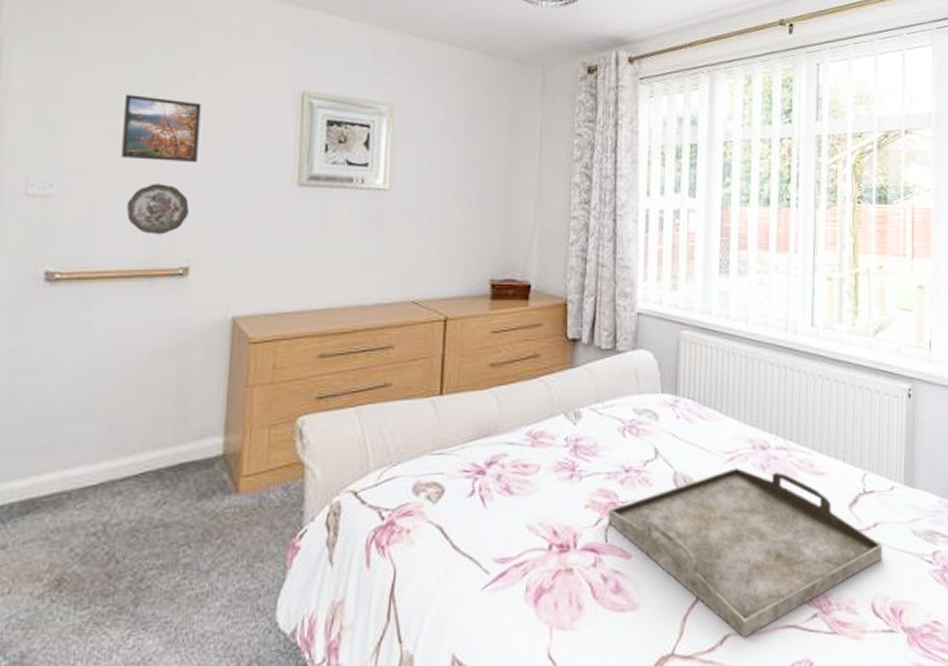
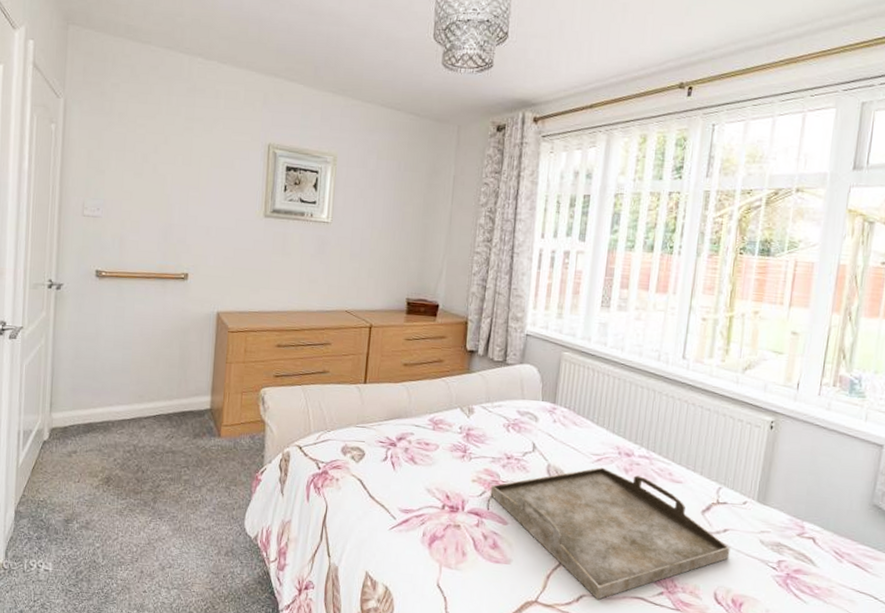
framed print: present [121,94,201,164] -> none [143,143,197,197]
decorative plate: present [126,183,189,235] -> none [147,211,188,249]

